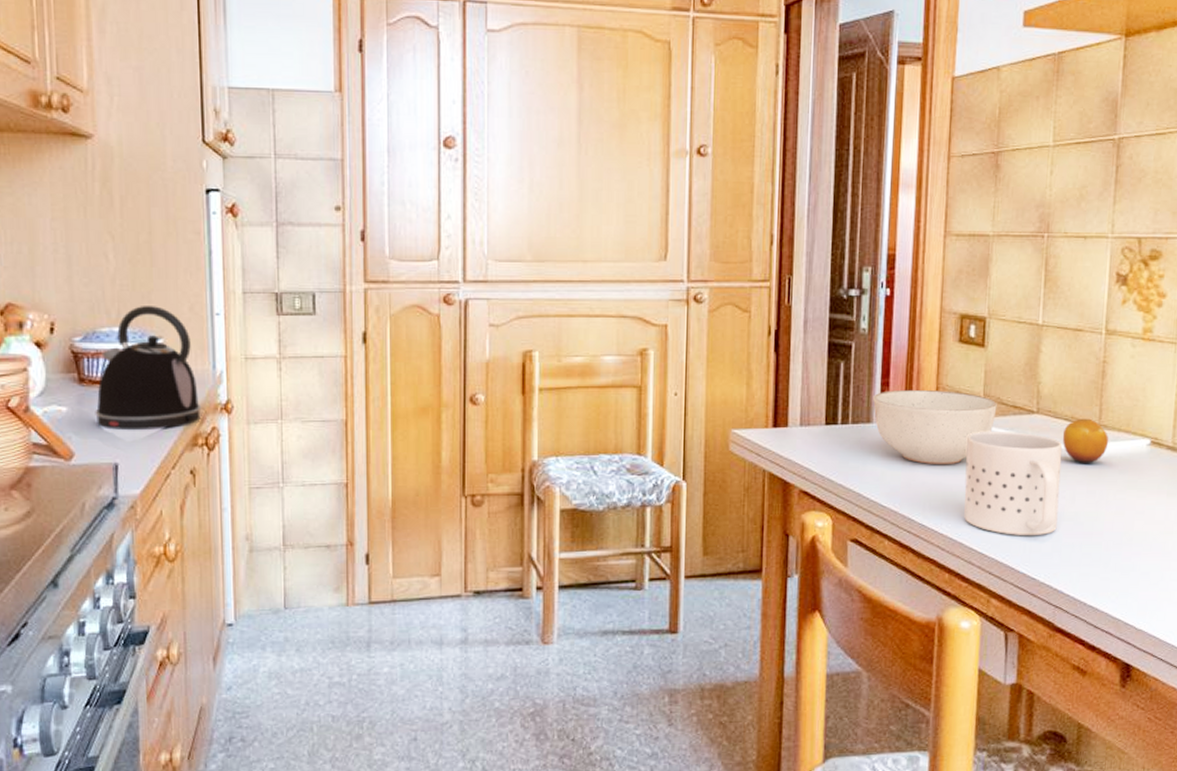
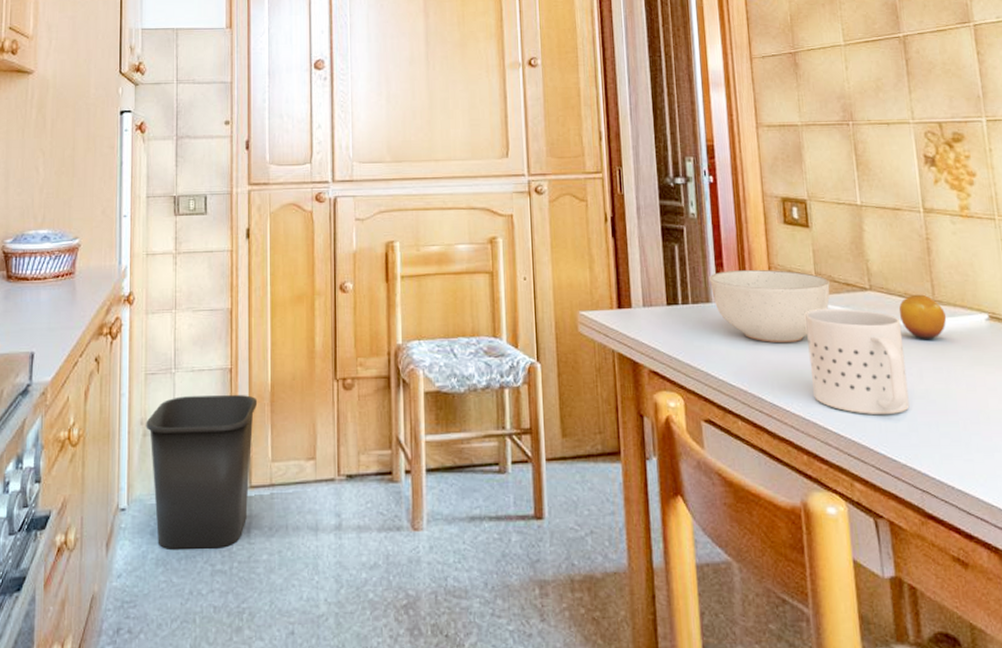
kettle: present [95,306,202,430] -> none [18,210,108,321]
waste bin: none [252,510,377,663] -> present [146,394,258,549]

